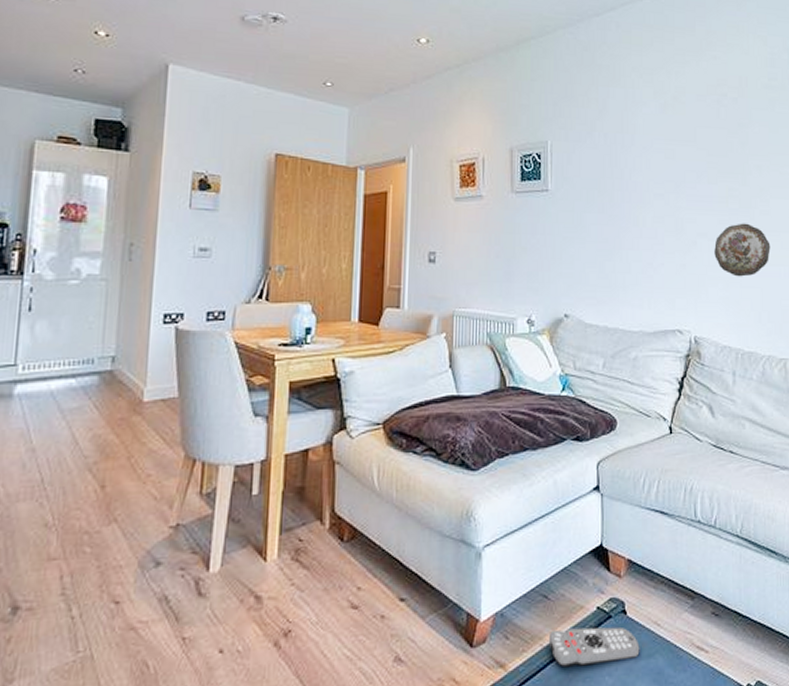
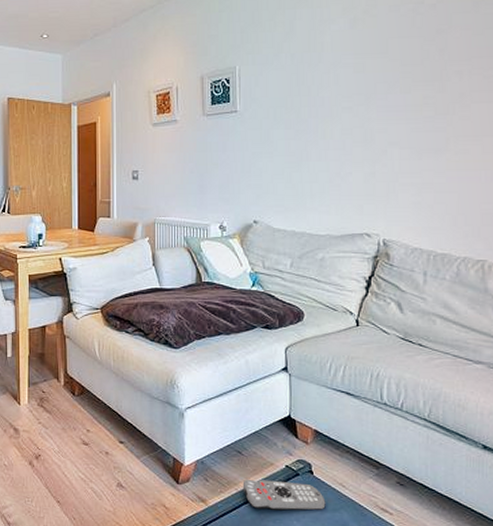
decorative plate: present [714,223,771,277] -> none [406,129,470,182]

